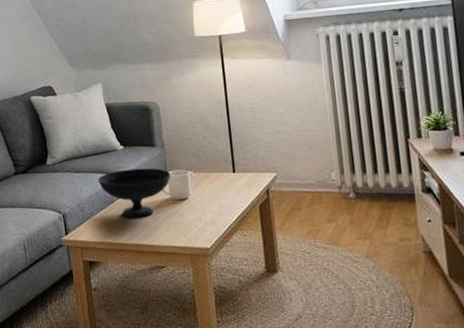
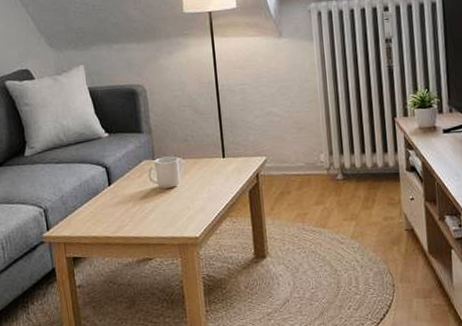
bowl: present [98,168,171,217] -> none [81,156,159,209]

